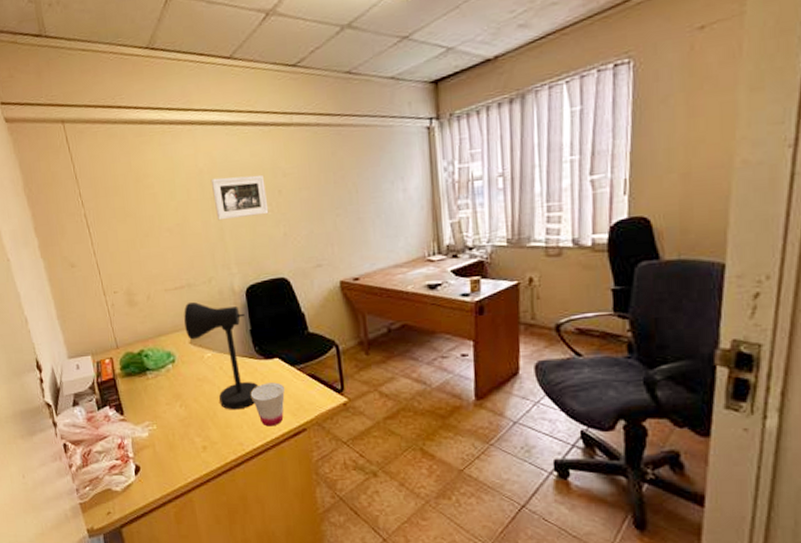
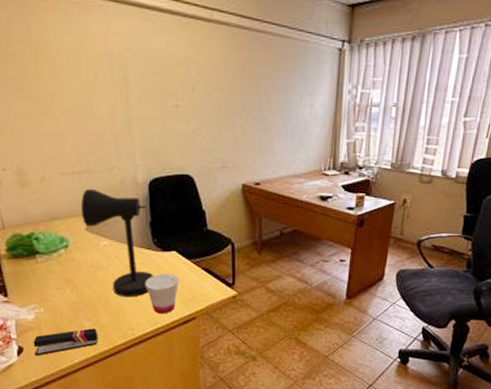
stapler: none [148,444,210,475] -> present [33,328,98,356]
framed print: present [210,174,269,221] -> none [120,63,180,110]

